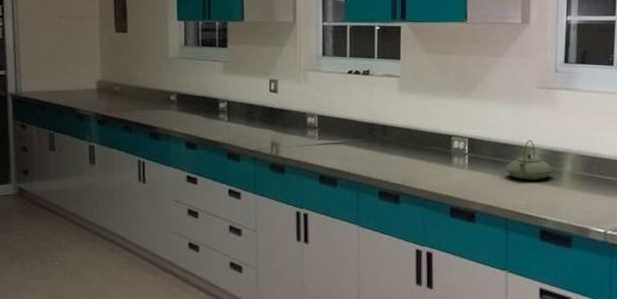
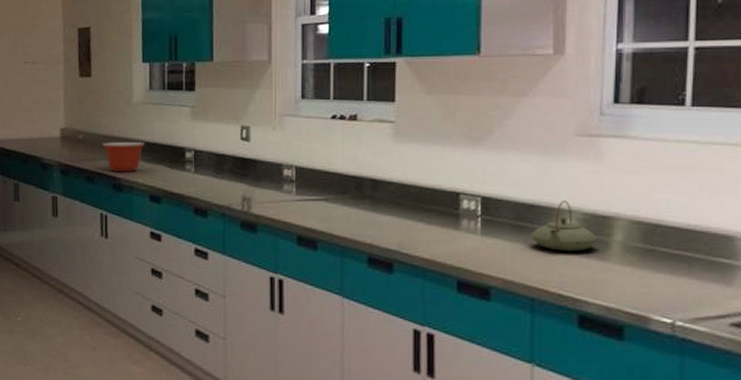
mixing bowl: none [139,94,181,122] -> present [102,142,146,173]

